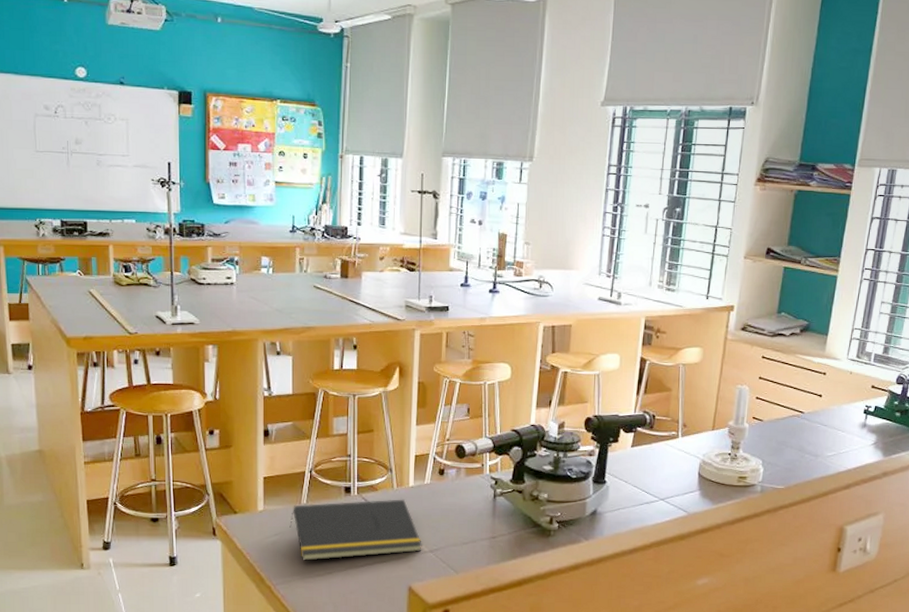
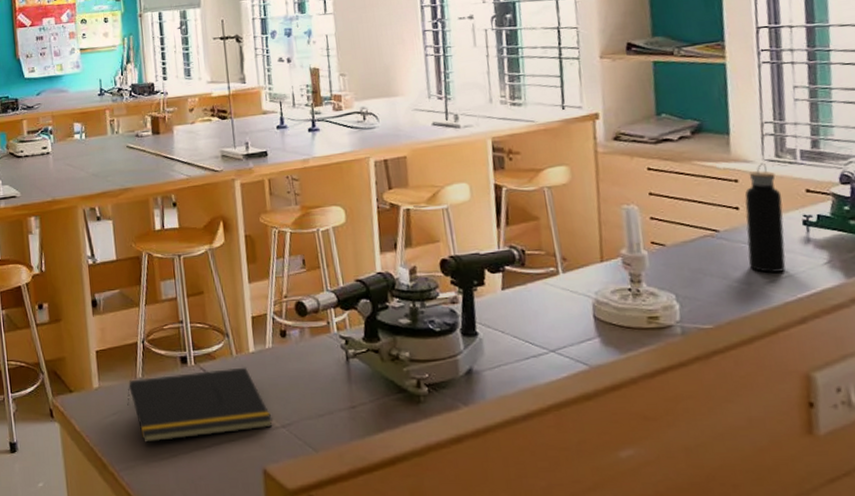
water bottle: none [819,361,854,448] -> present [744,162,786,273]

